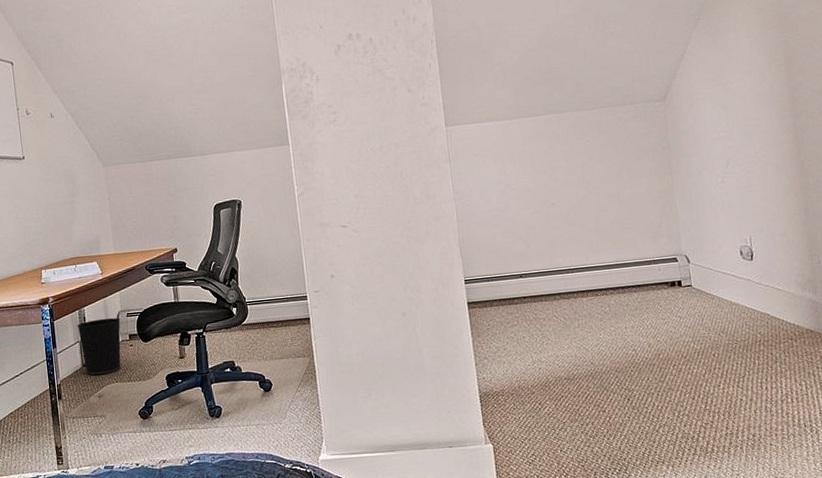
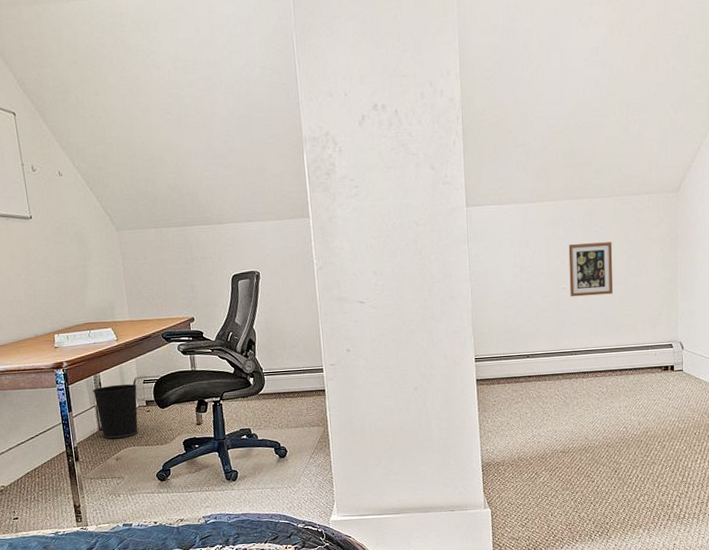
picture frame: none [554,154,606,213] -> present [568,242,613,297]

